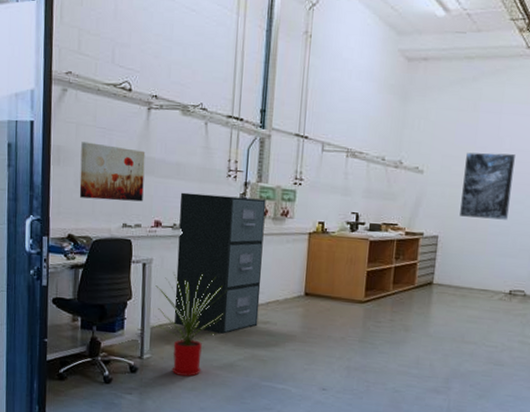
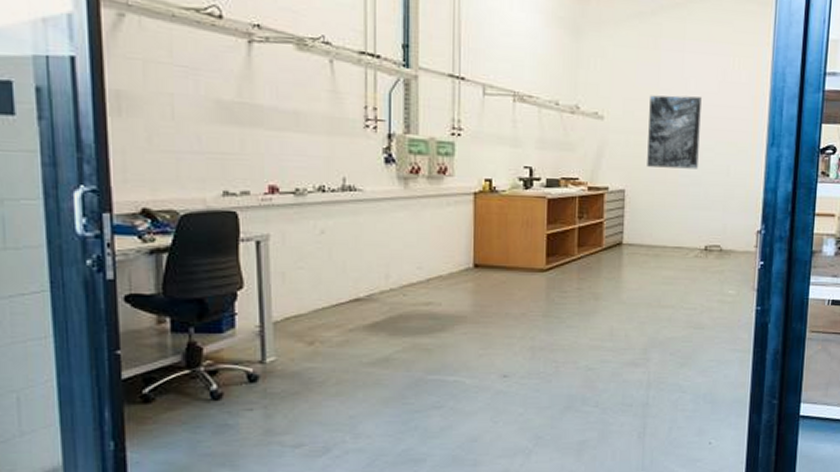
wall art: present [79,142,146,202] -> none [153,84,250,162]
house plant: present [148,272,224,377] -> none [270,249,373,379]
filing cabinet: present [174,192,266,334] -> none [302,148,418,322]

